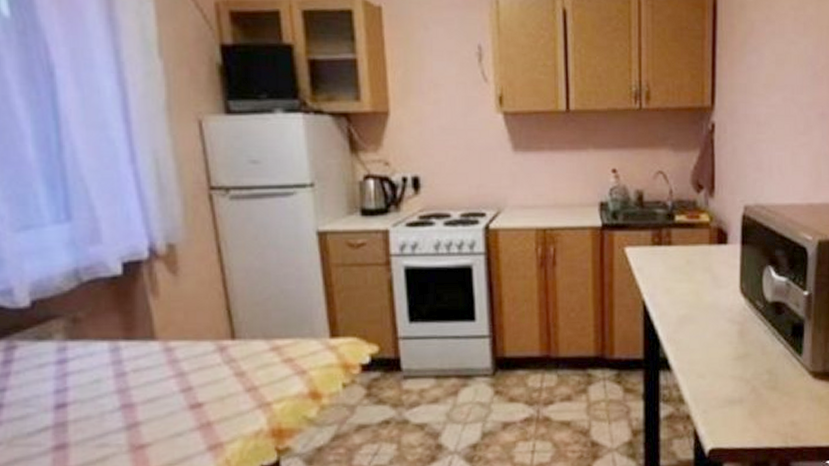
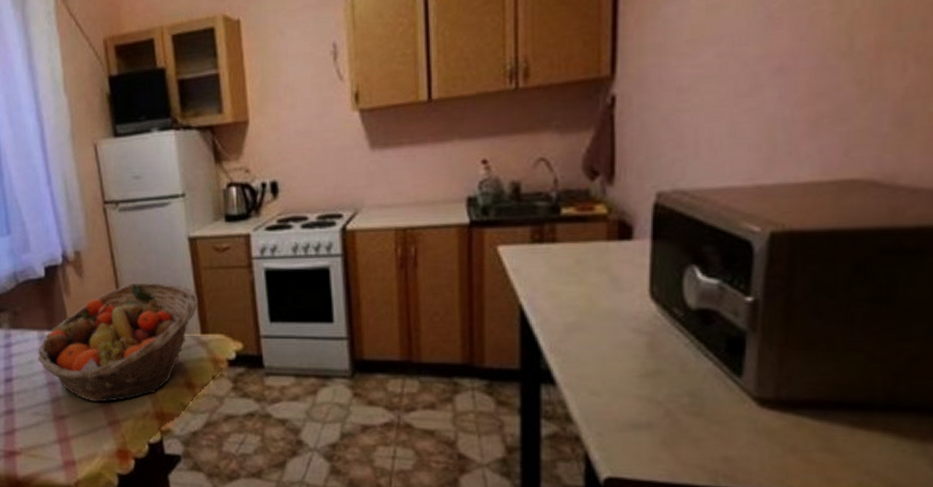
fruit basket: none [108,280,328,424] -> present [38,282,198,402]

